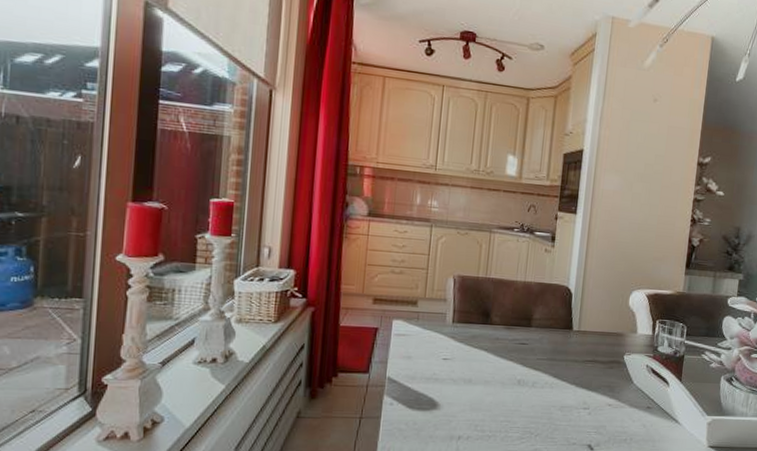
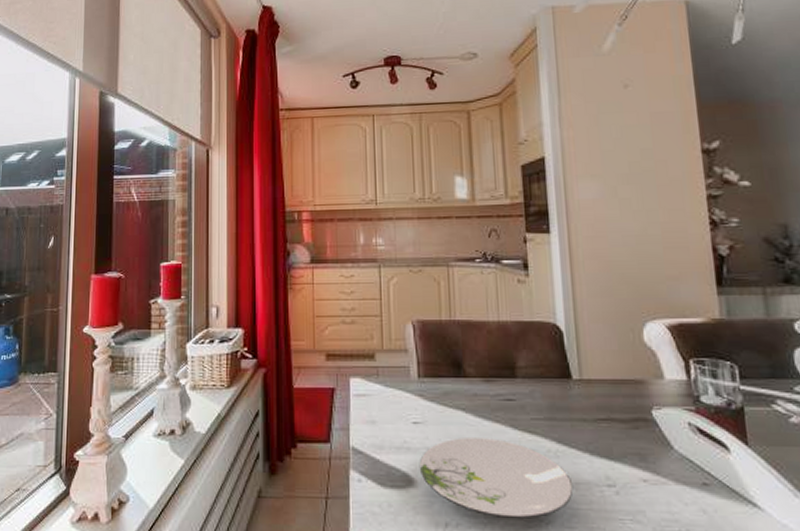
plate: none [443,372,560,432] -> present [419,438,574,519]

